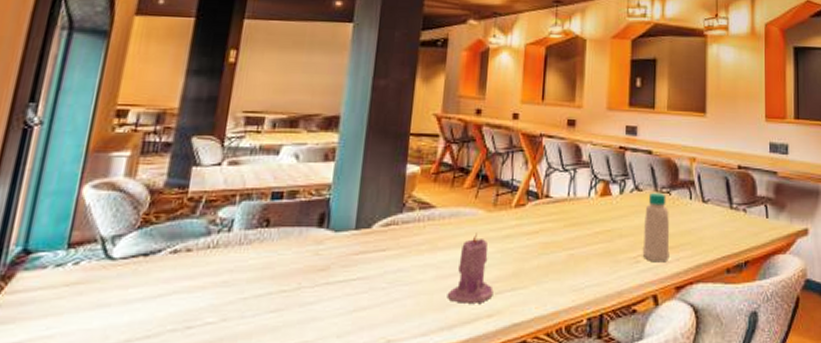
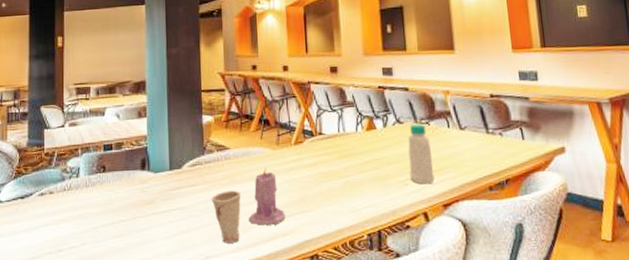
cup: none [403,259,443,324] -> present [211,190,242,243]

